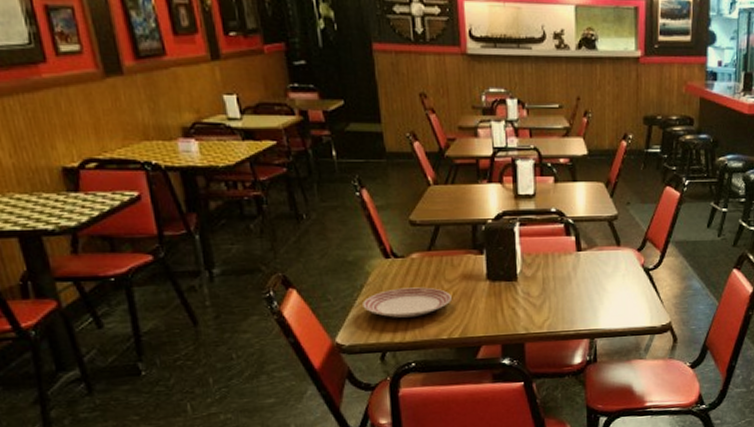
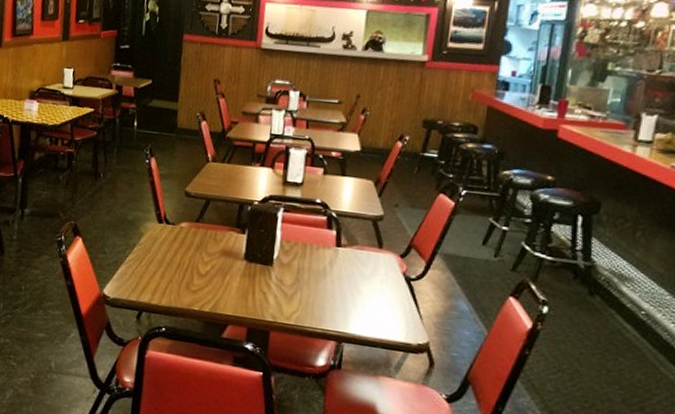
dinner plate: present [362,287,452,318] -> none [131,253,209,284]

